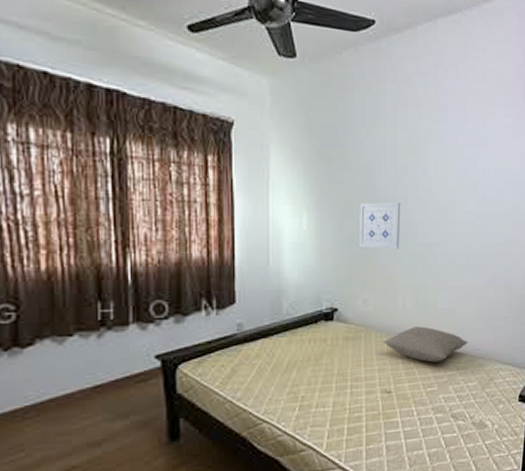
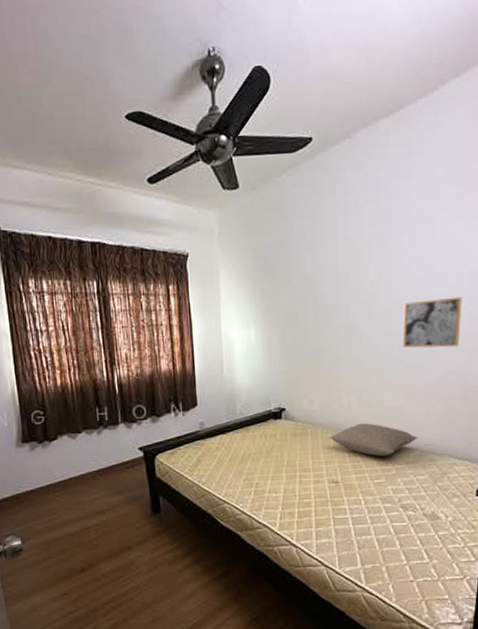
wall art: present [360,202,401,249] -> none [303,308,344,353]
wall art: none [456,201,508,251] -> present [402,296,462,348]

